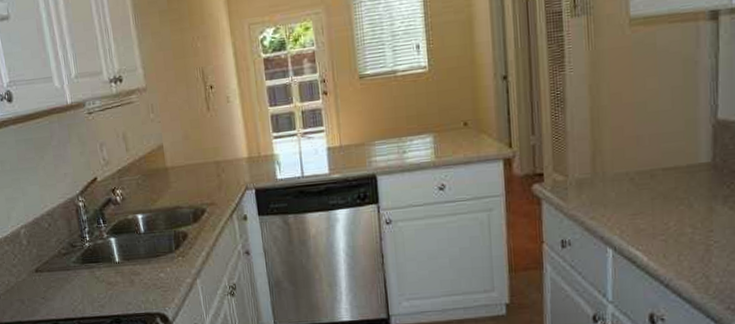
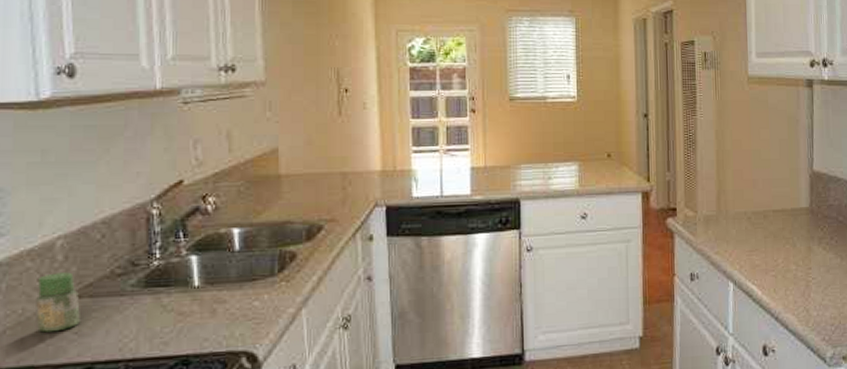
jar: none [14,253,45,298] -> present [36,272,80,333]

